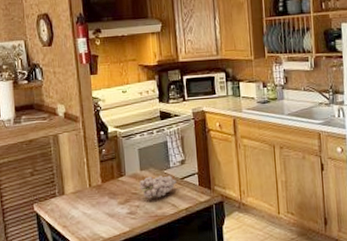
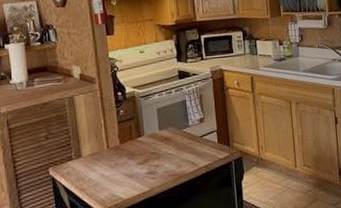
fruit: present [139,175,176,199] -> none [158,134,196,158]

